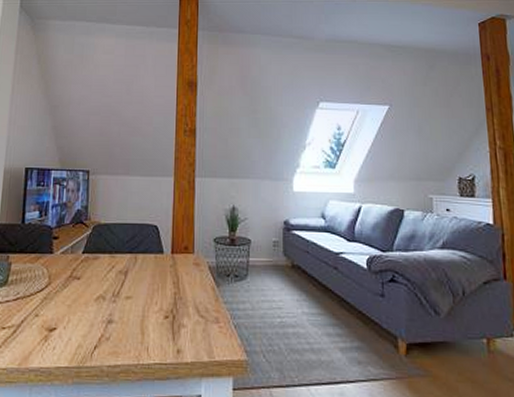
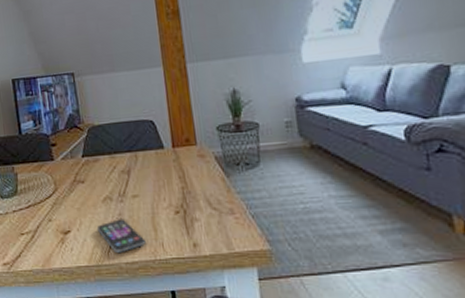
smartphone: none [84,319,132,356] -> present [96,219,146,254]

